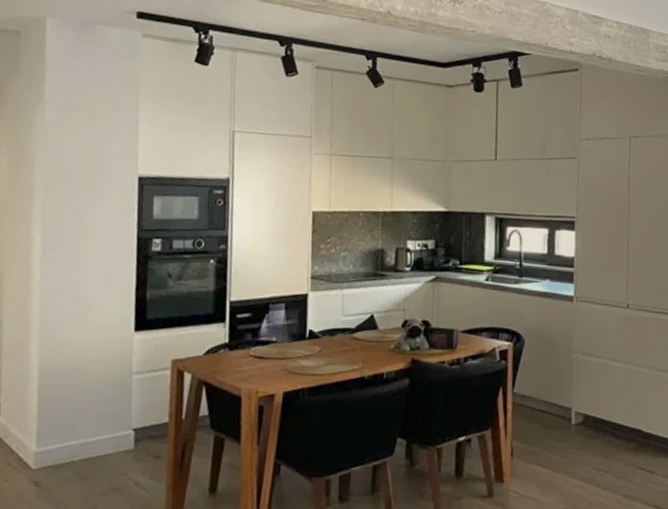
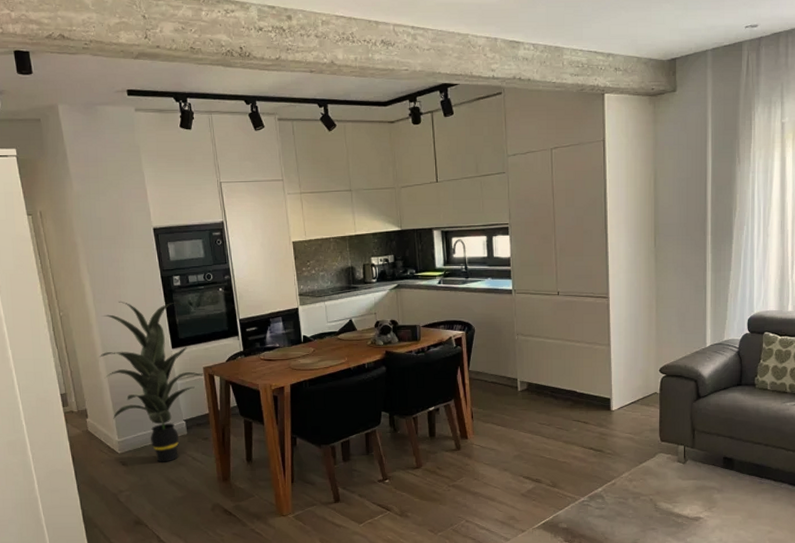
indoor plant: none [34,263,173,487] -> present [100,301,205,462]

